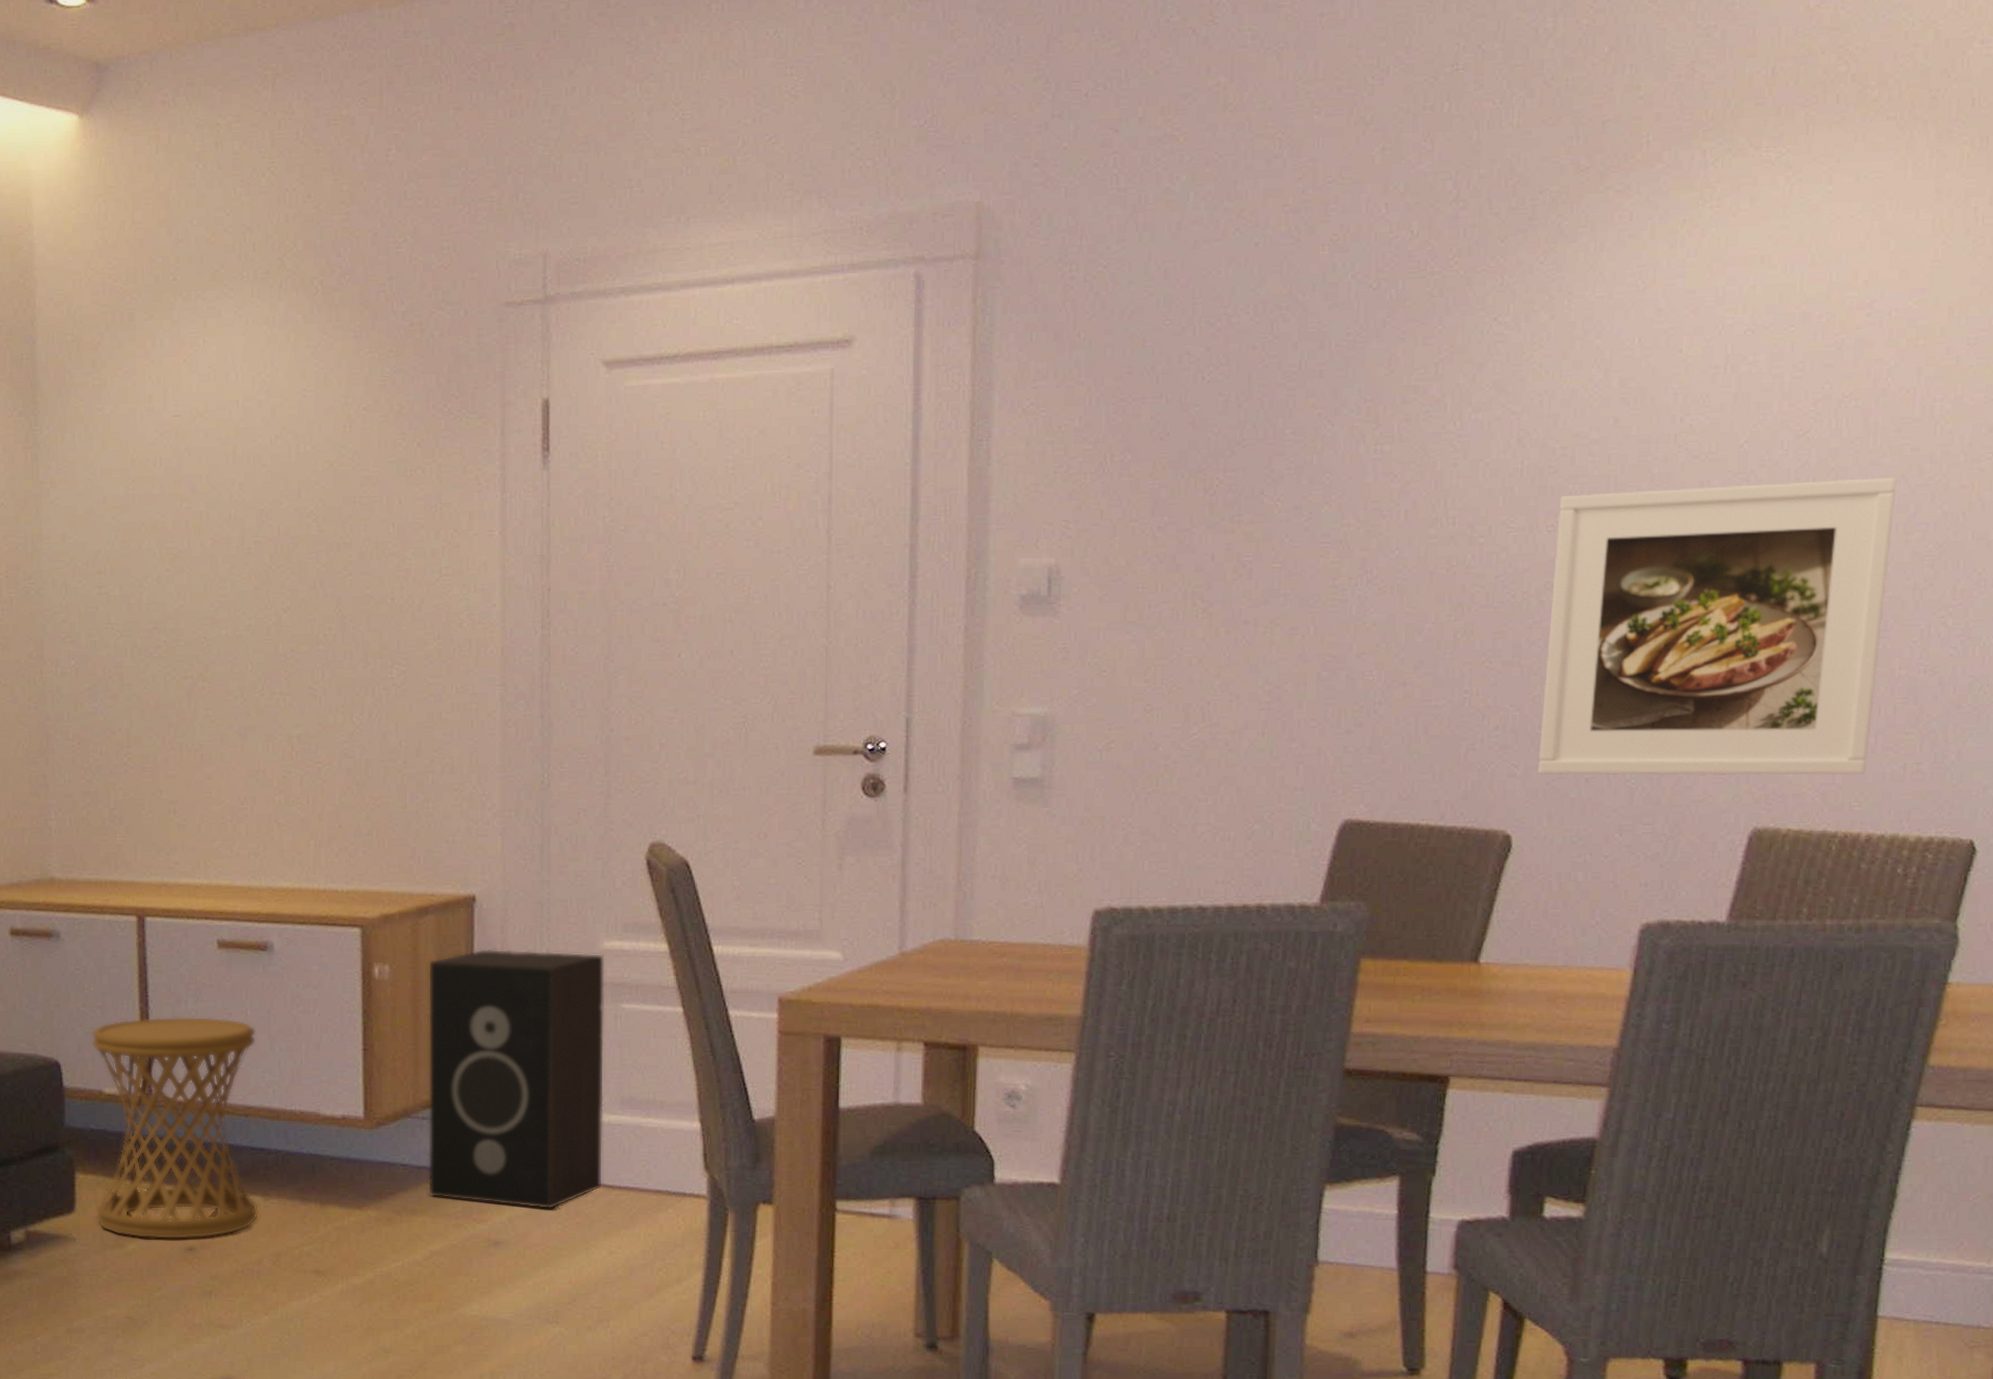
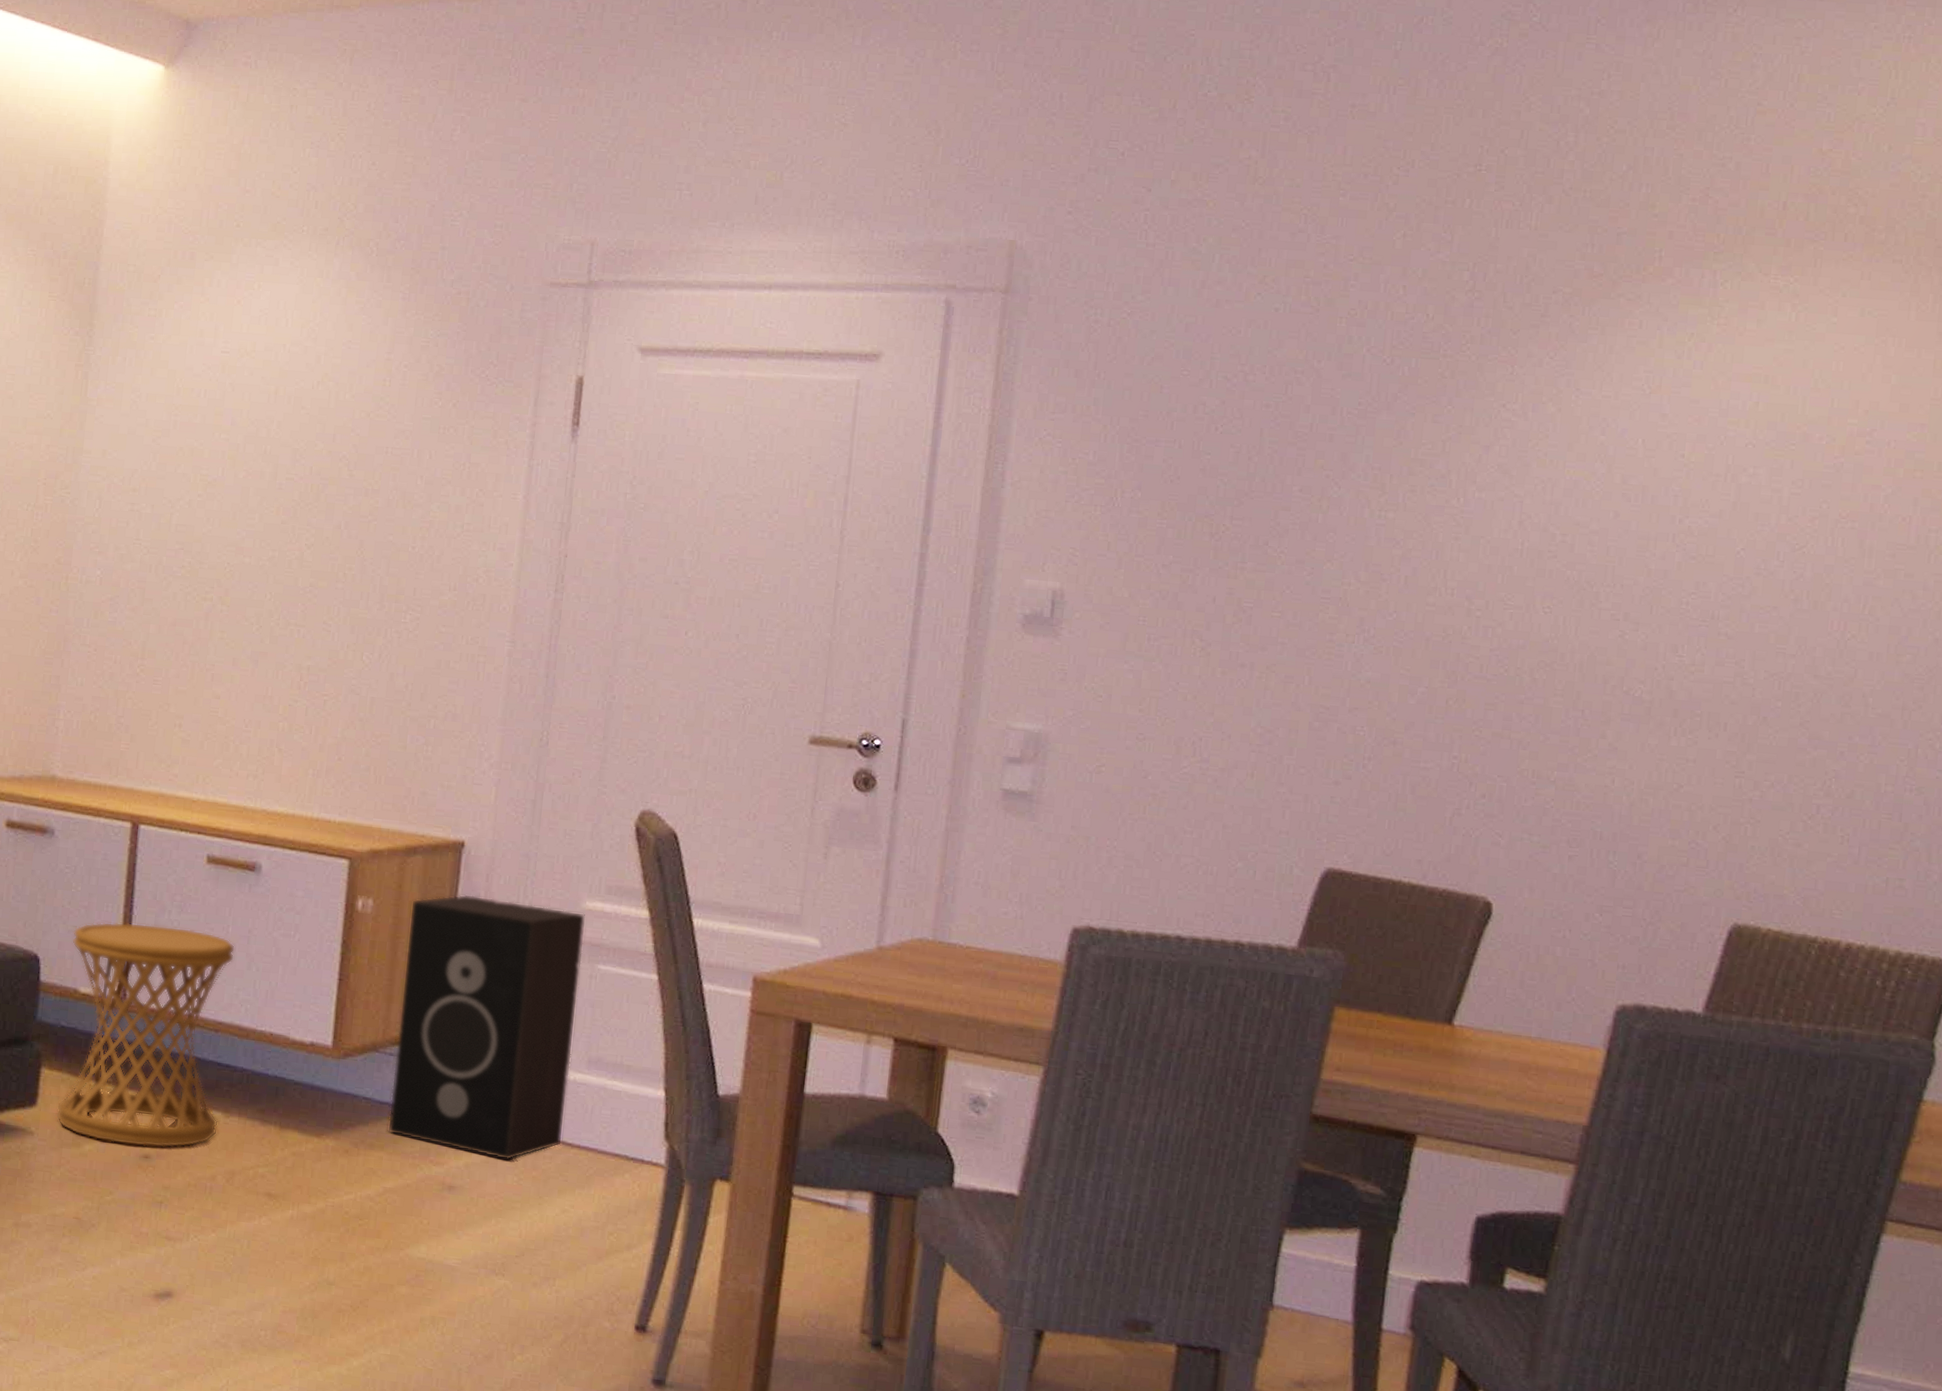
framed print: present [1538,477,1897,776] -> none [1521,579,1890,884]

